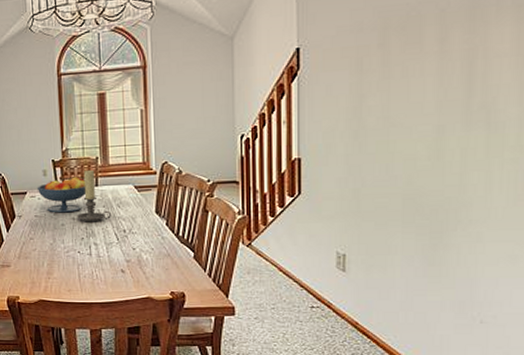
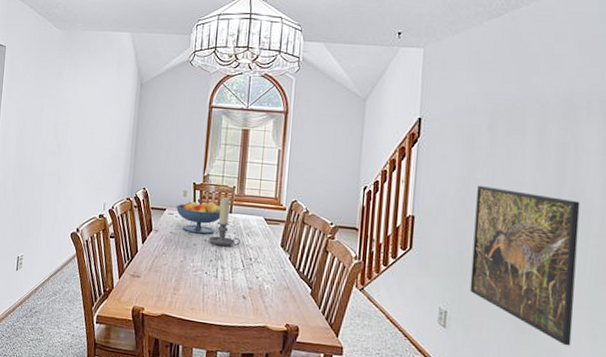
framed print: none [369,112,493,272] -> present [469,185,581,346]

